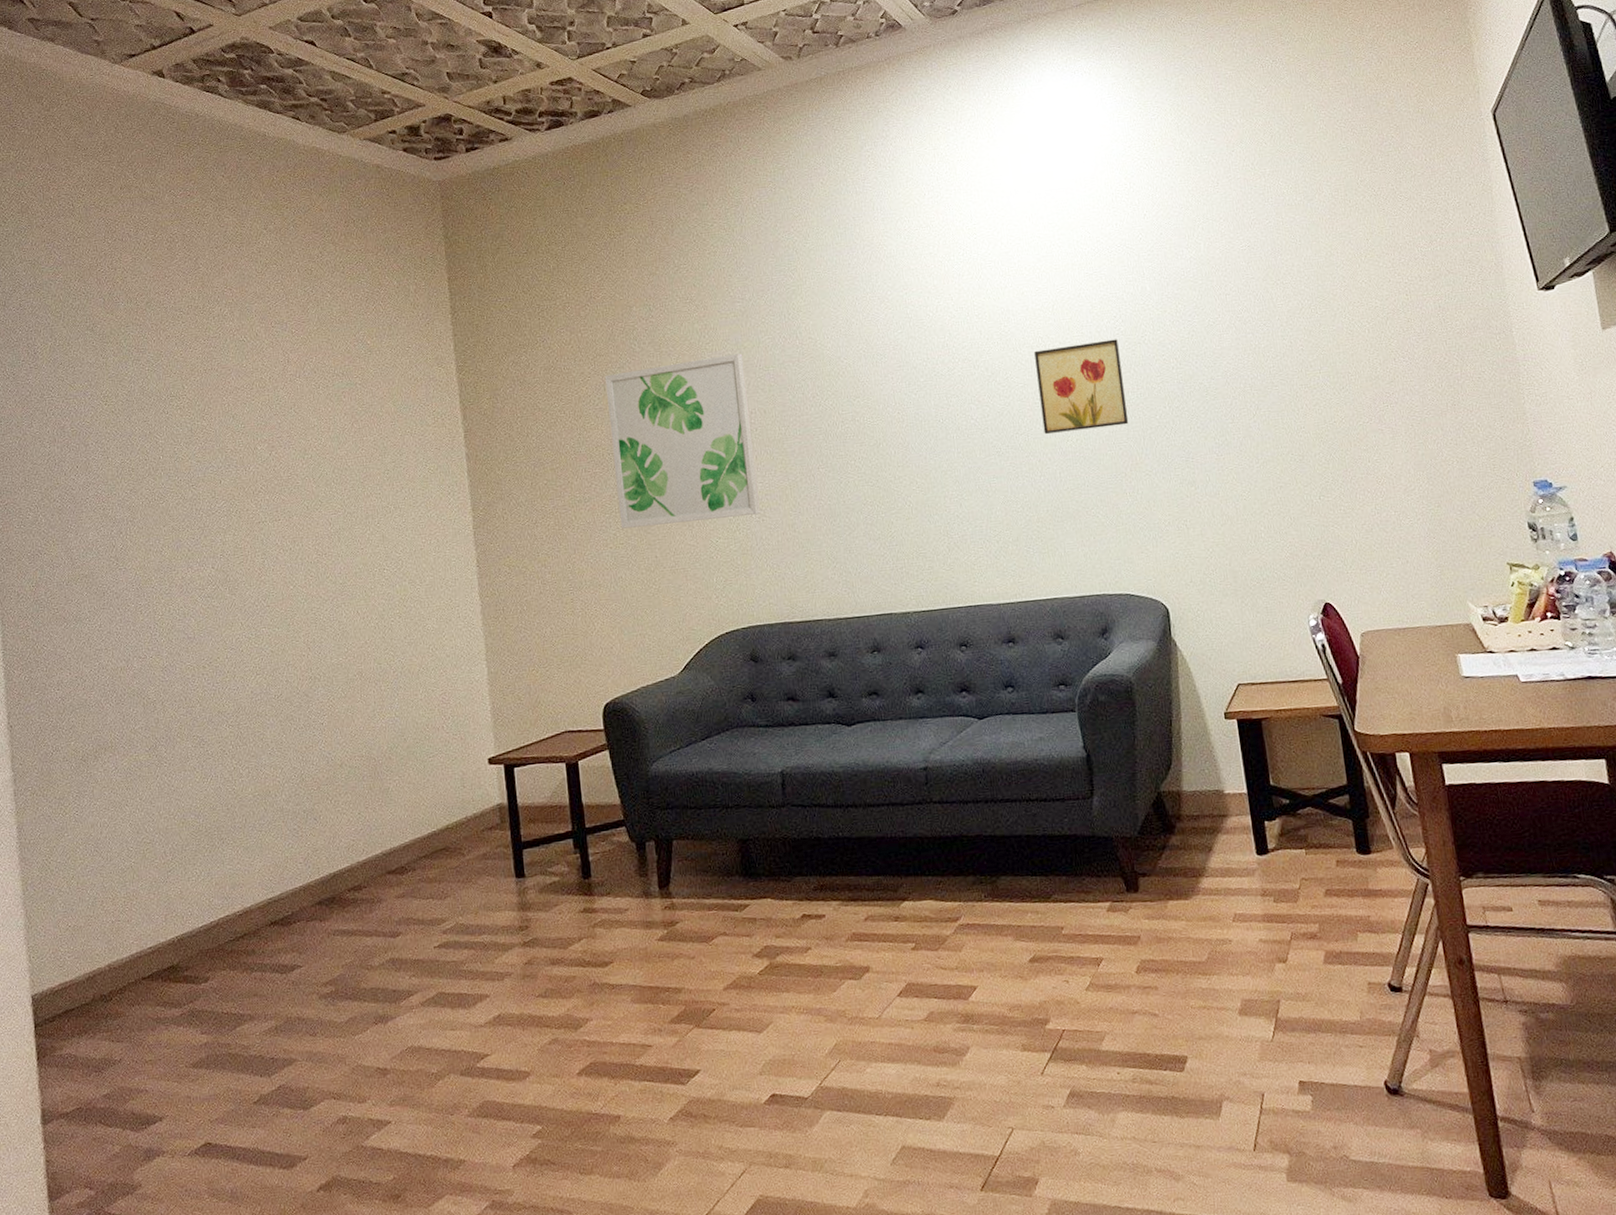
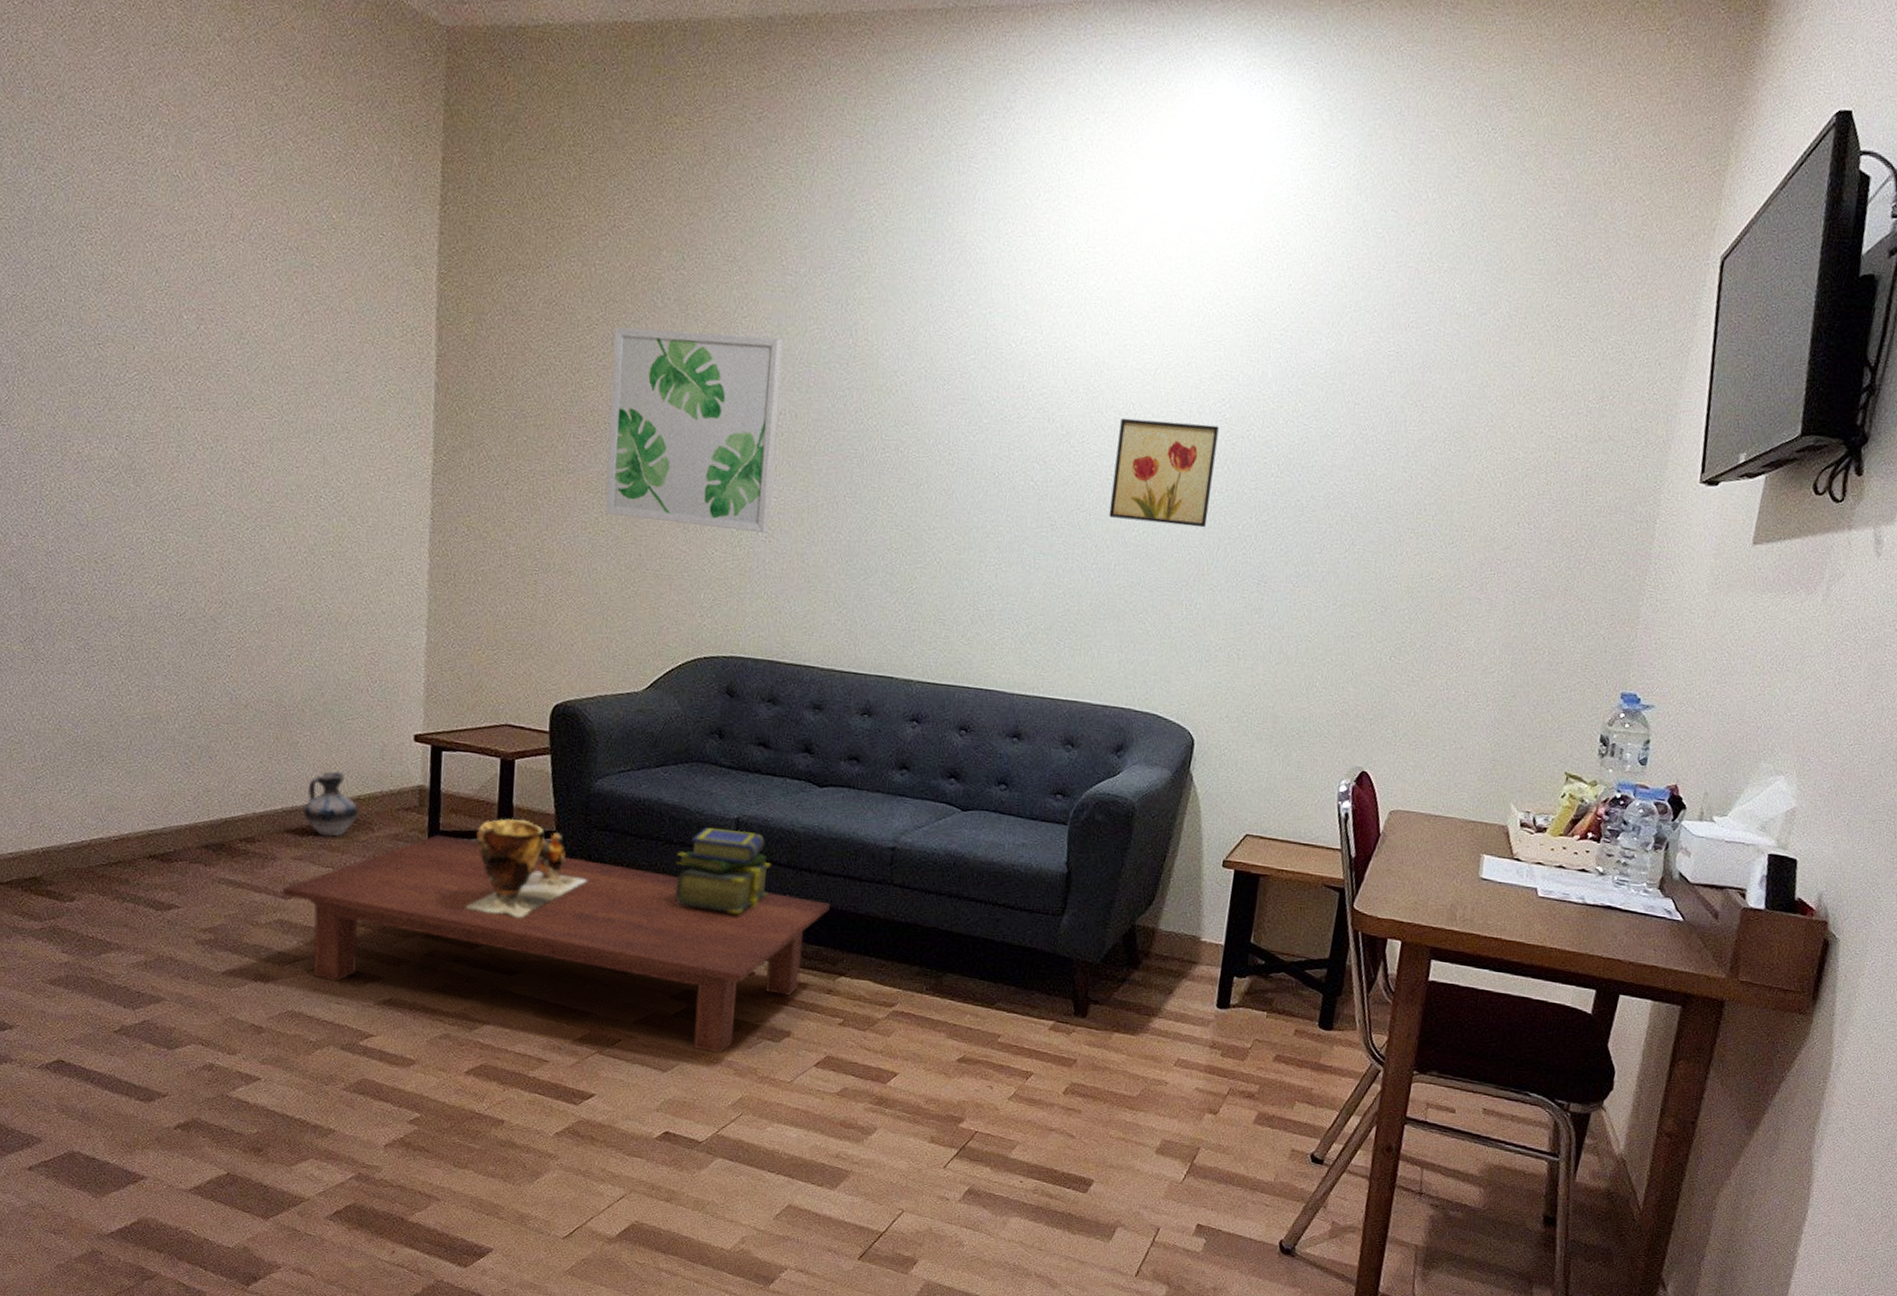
coffee table: none [391,833,881,1009] -> present [283,834,830,1054]
ceramic jug: none [401,807,449,870] -> present [304,771,359,837]
clay pot: none [554,814,659,912] -> present [465,818,587,918]
stack of books: none [734,781,823,865] -> present [675,827,771,914]

